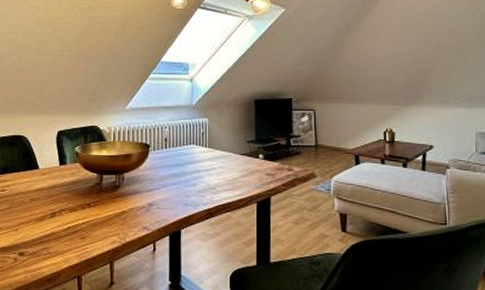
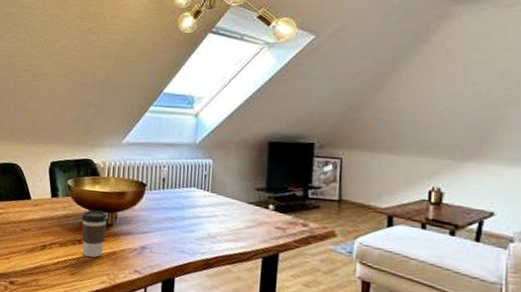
coffee cup: none [90,174,115,219] -> present [81,210,108,258]

